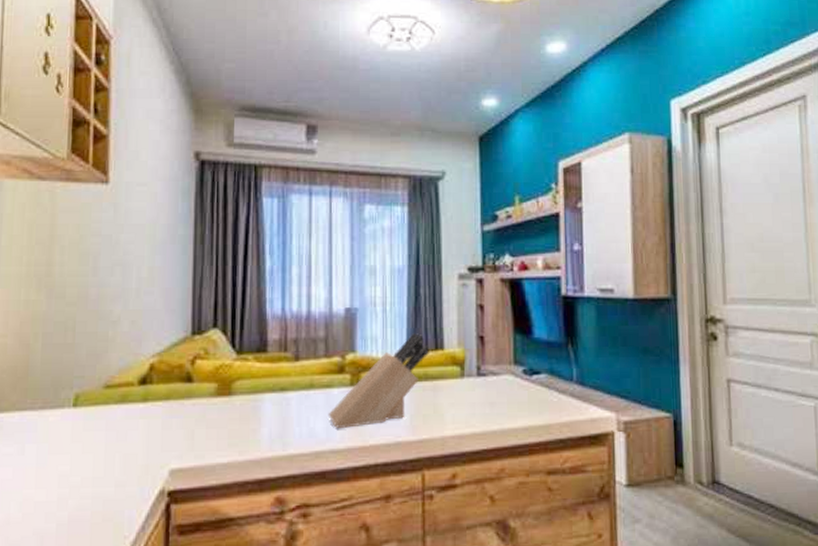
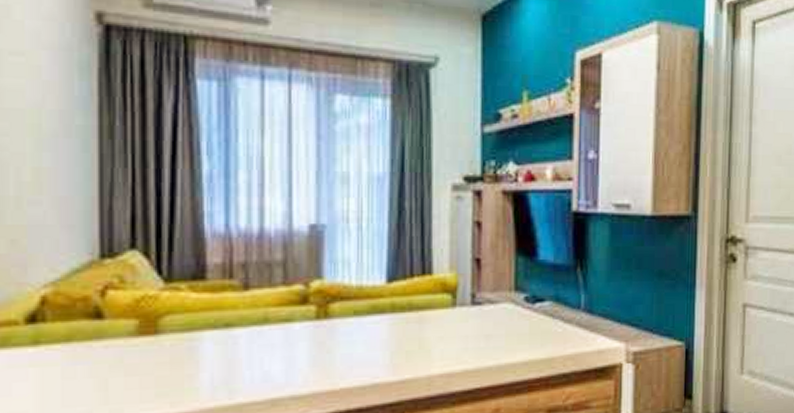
knife block: present [328,332,429,428] -> none [287,254,414,370]

